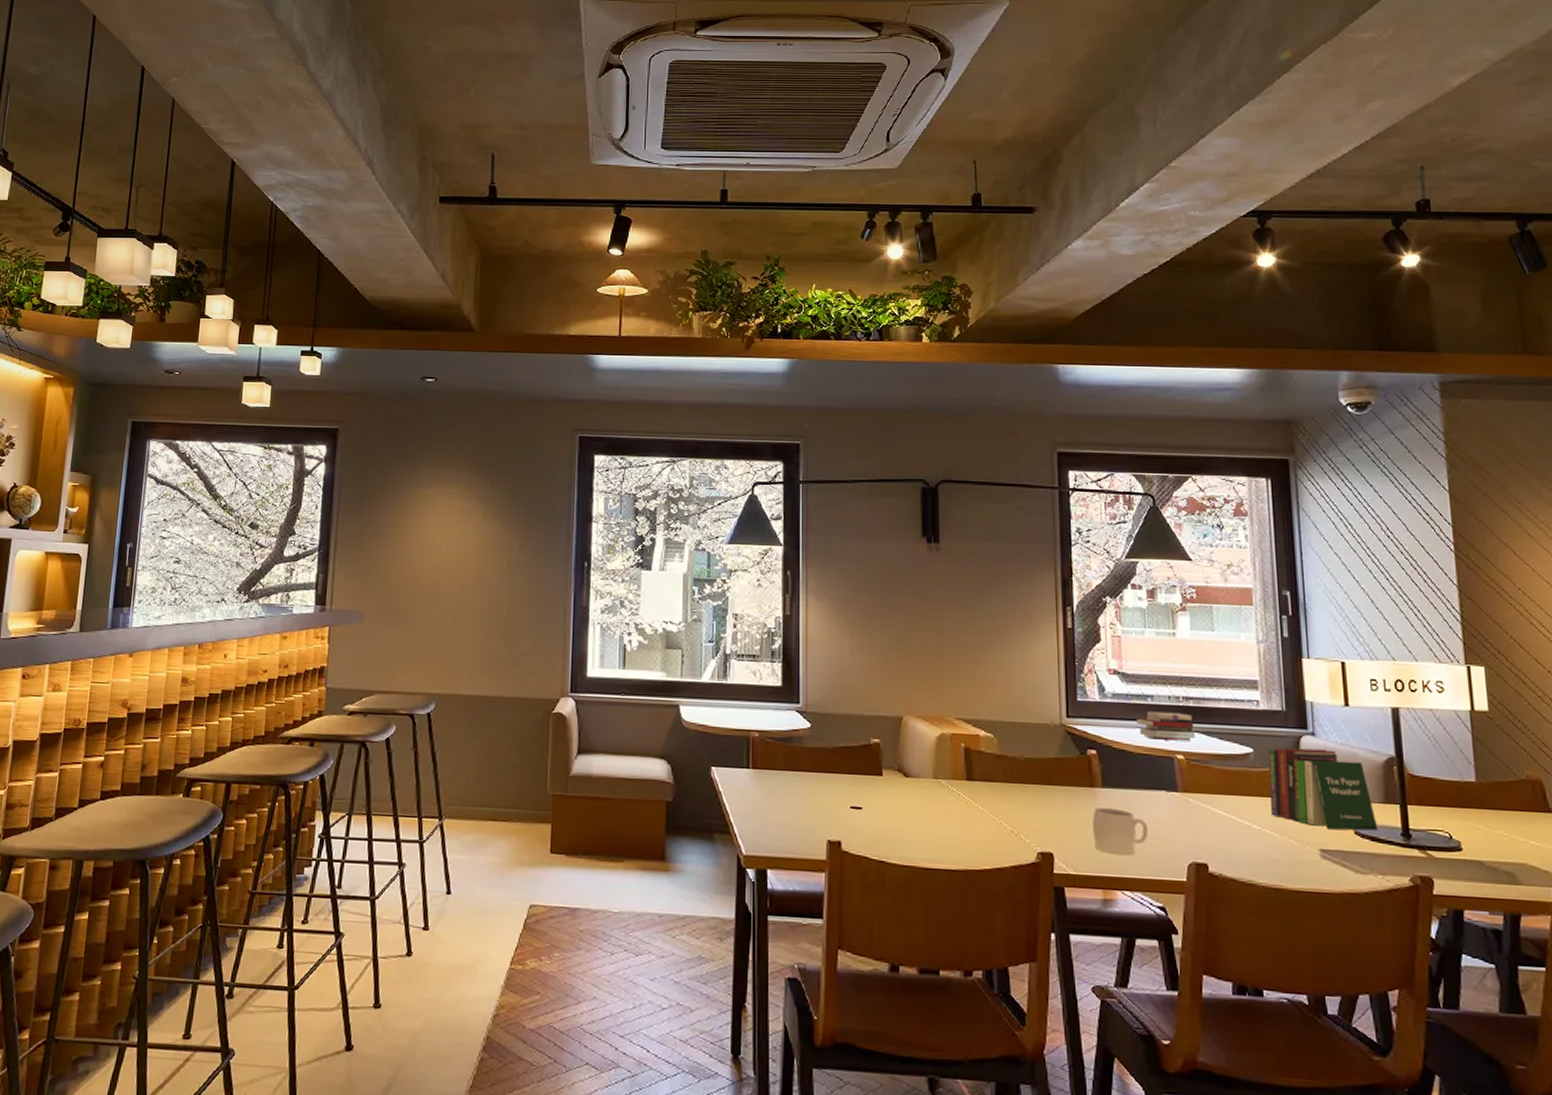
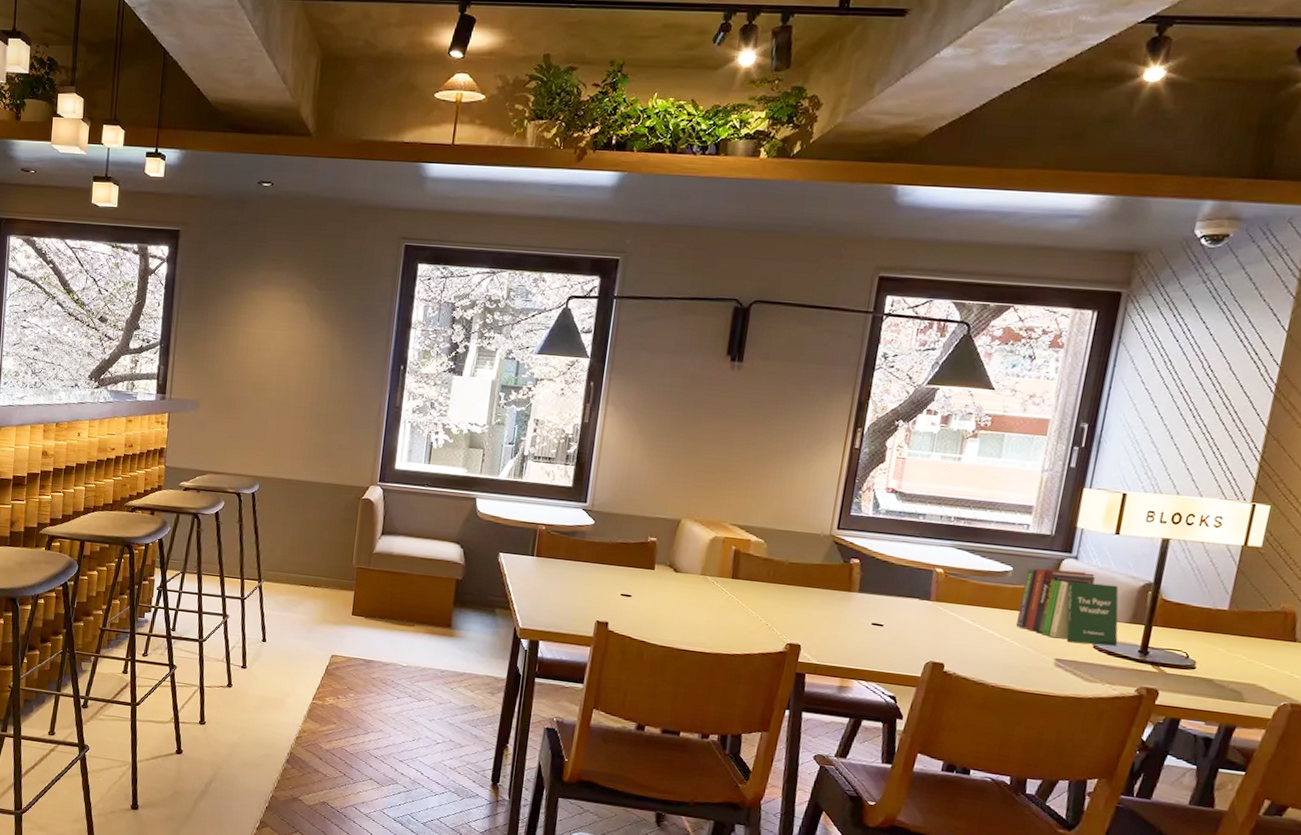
mug: present [1092,807,1149,856] -> none [840,609,895,652]
books: present [1137,711,1196,741] -> none [904,528,960,557]

